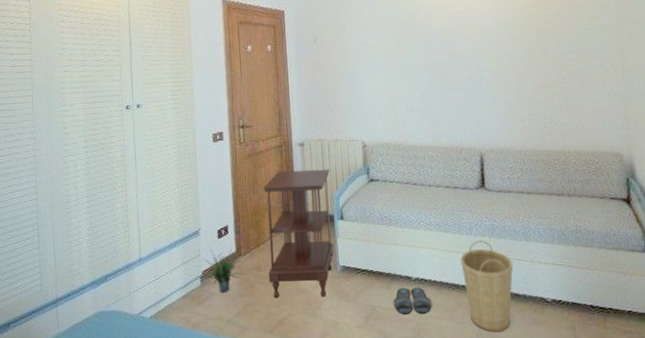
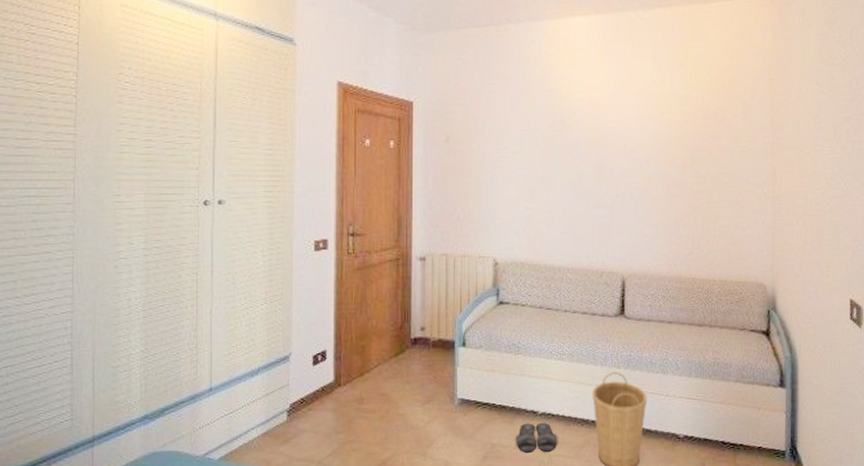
potted plant: present [202,248,244,293] -> none [289,376,342,429]
side table: present [262,169,334,298] -> none [372,288,454,435]

